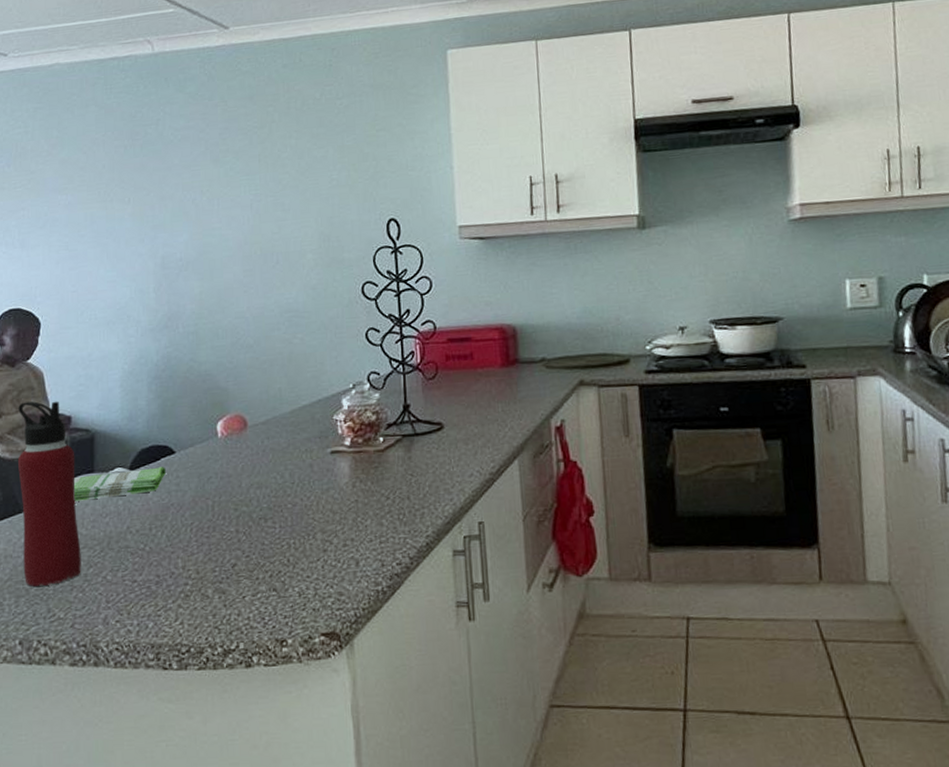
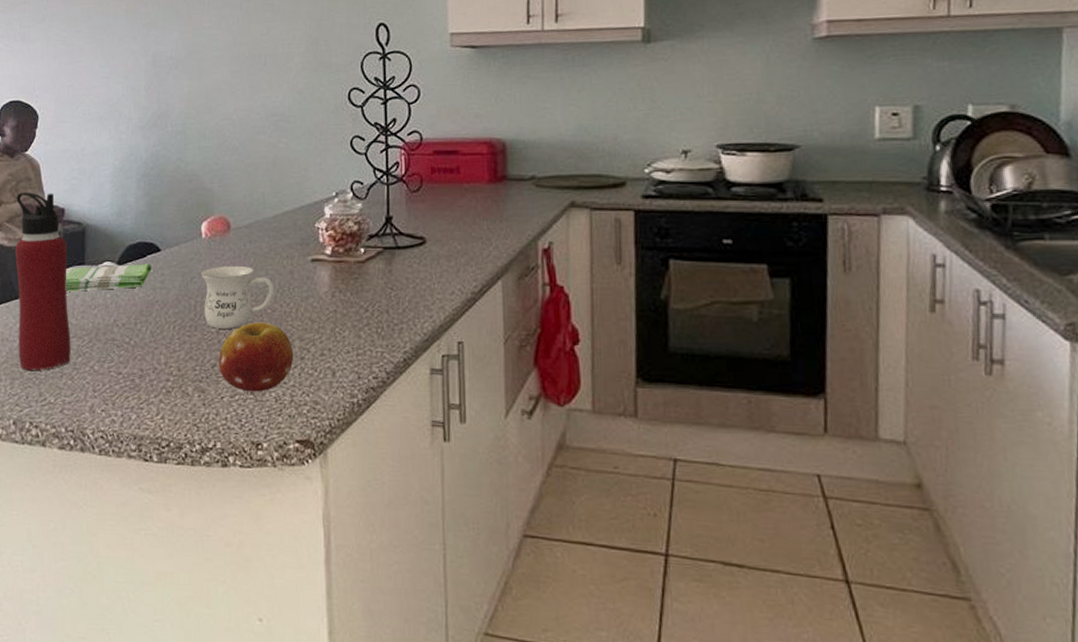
mug: none [217,462,294,528] -> present [200,265,274,329]
fruit: none [239,517,317,589] -> present [219,322,294,392]

